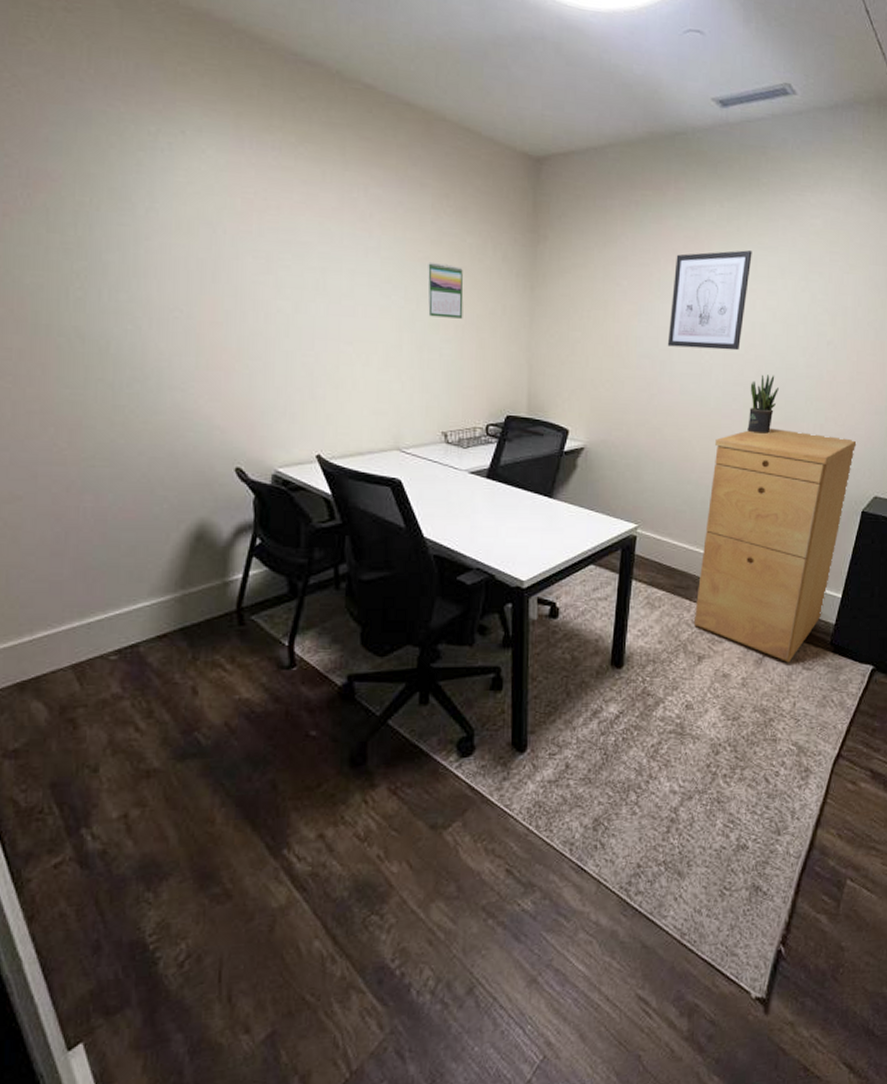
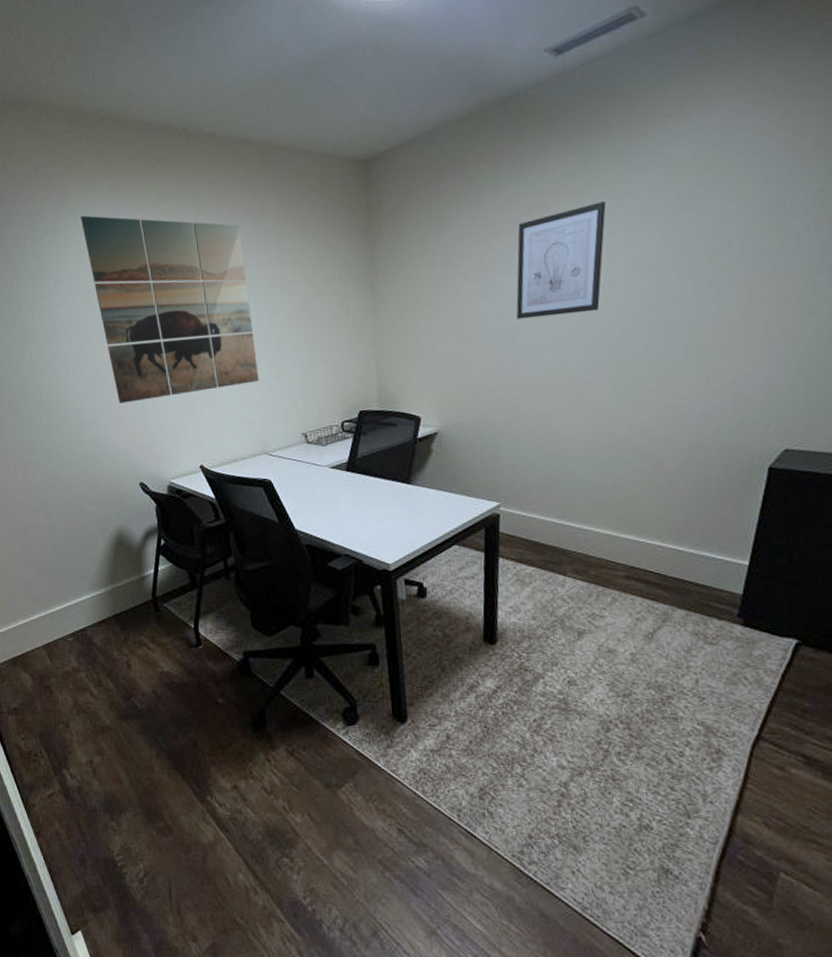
wall art: none [192,138,399,371] -> present [81,215,260,404]
calendar: present [427,261,464,319] -> none [275,279,311,330]
filing cabinet: present [693,428,857,663] -> none [569,387,756,637]
potted plant: present [747,374,779,434] -> none [615,330,650,396]

